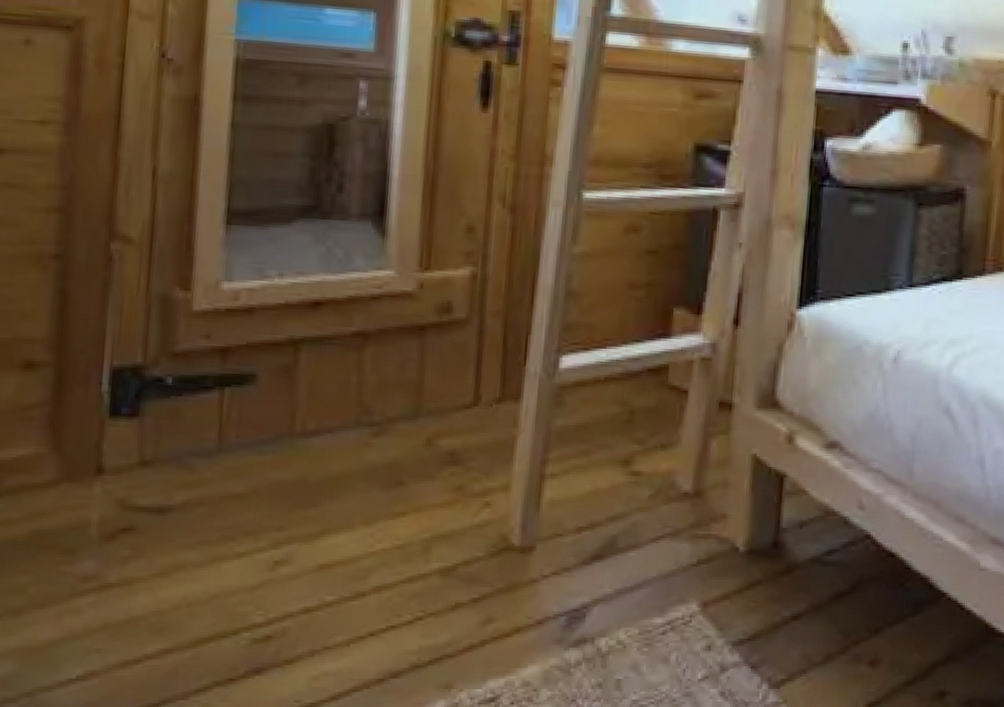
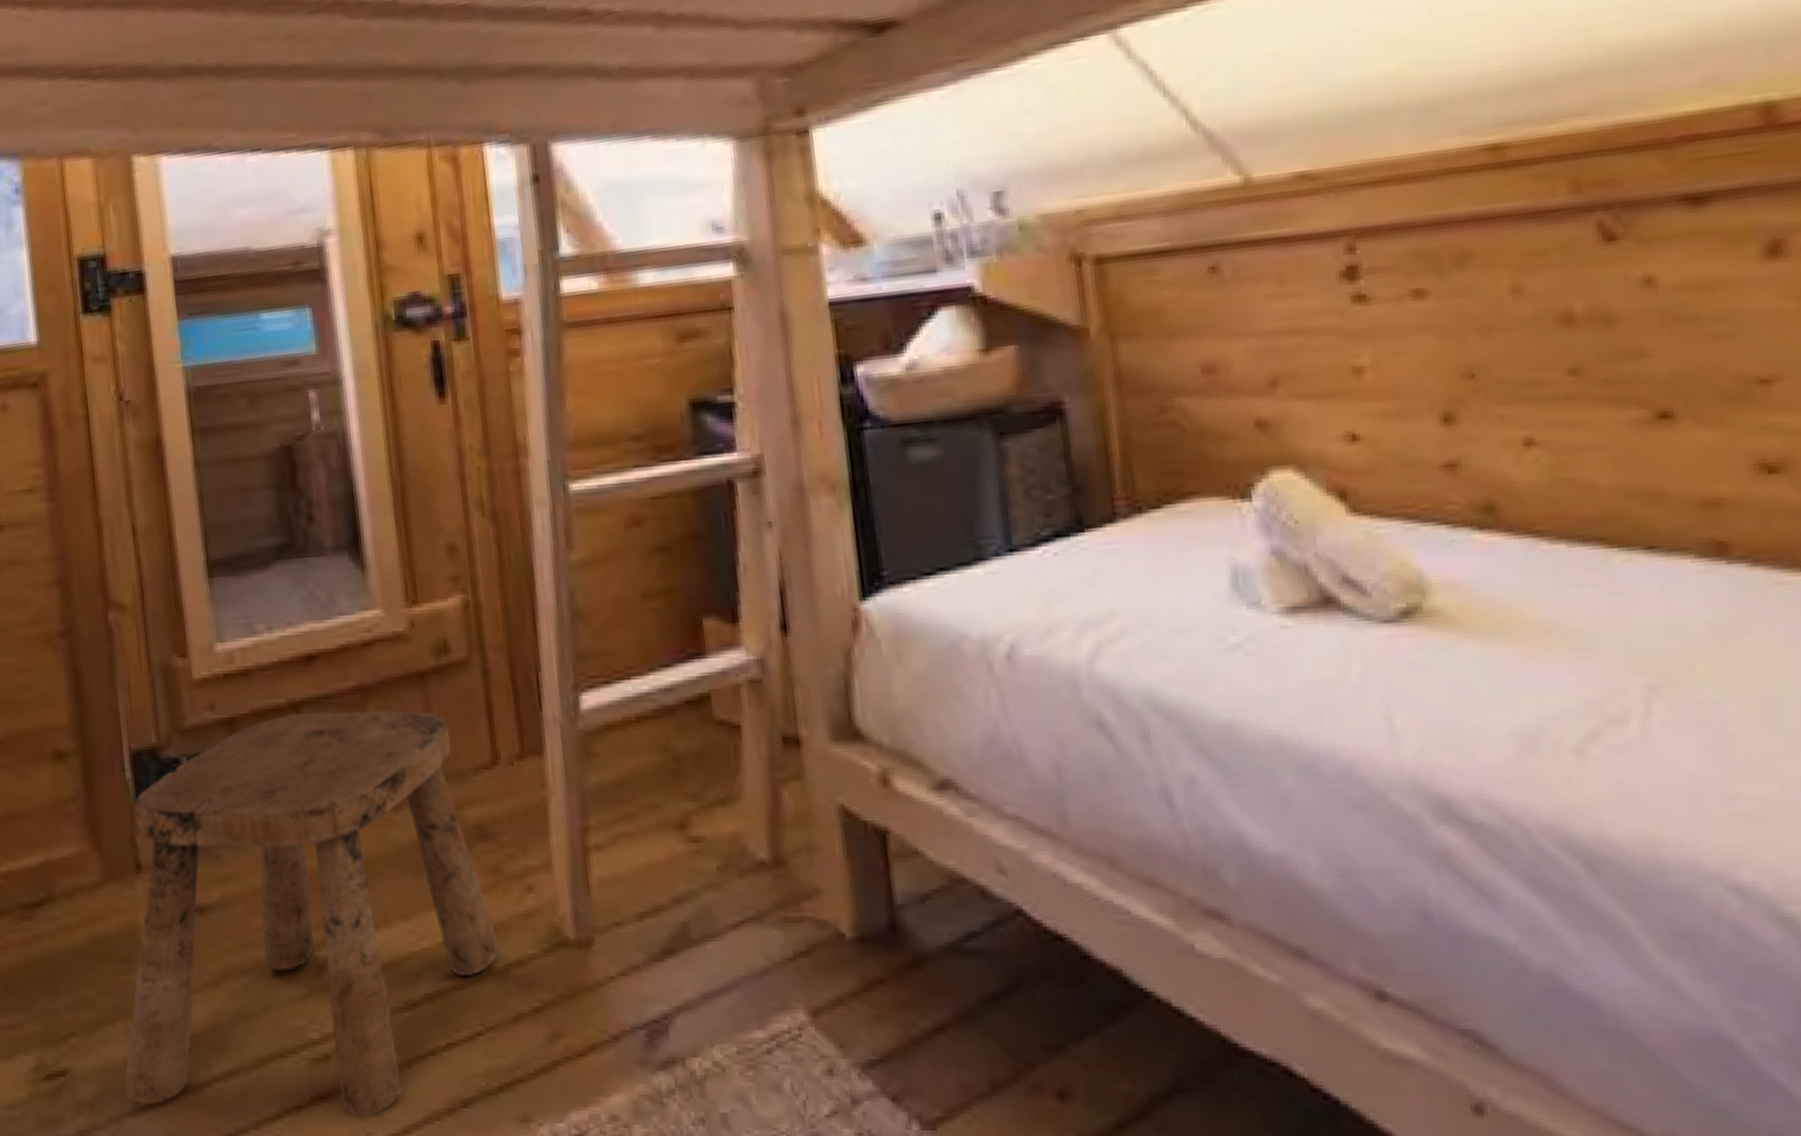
stool: none [44,348,451,688] -> present [124,710,500,1118]

